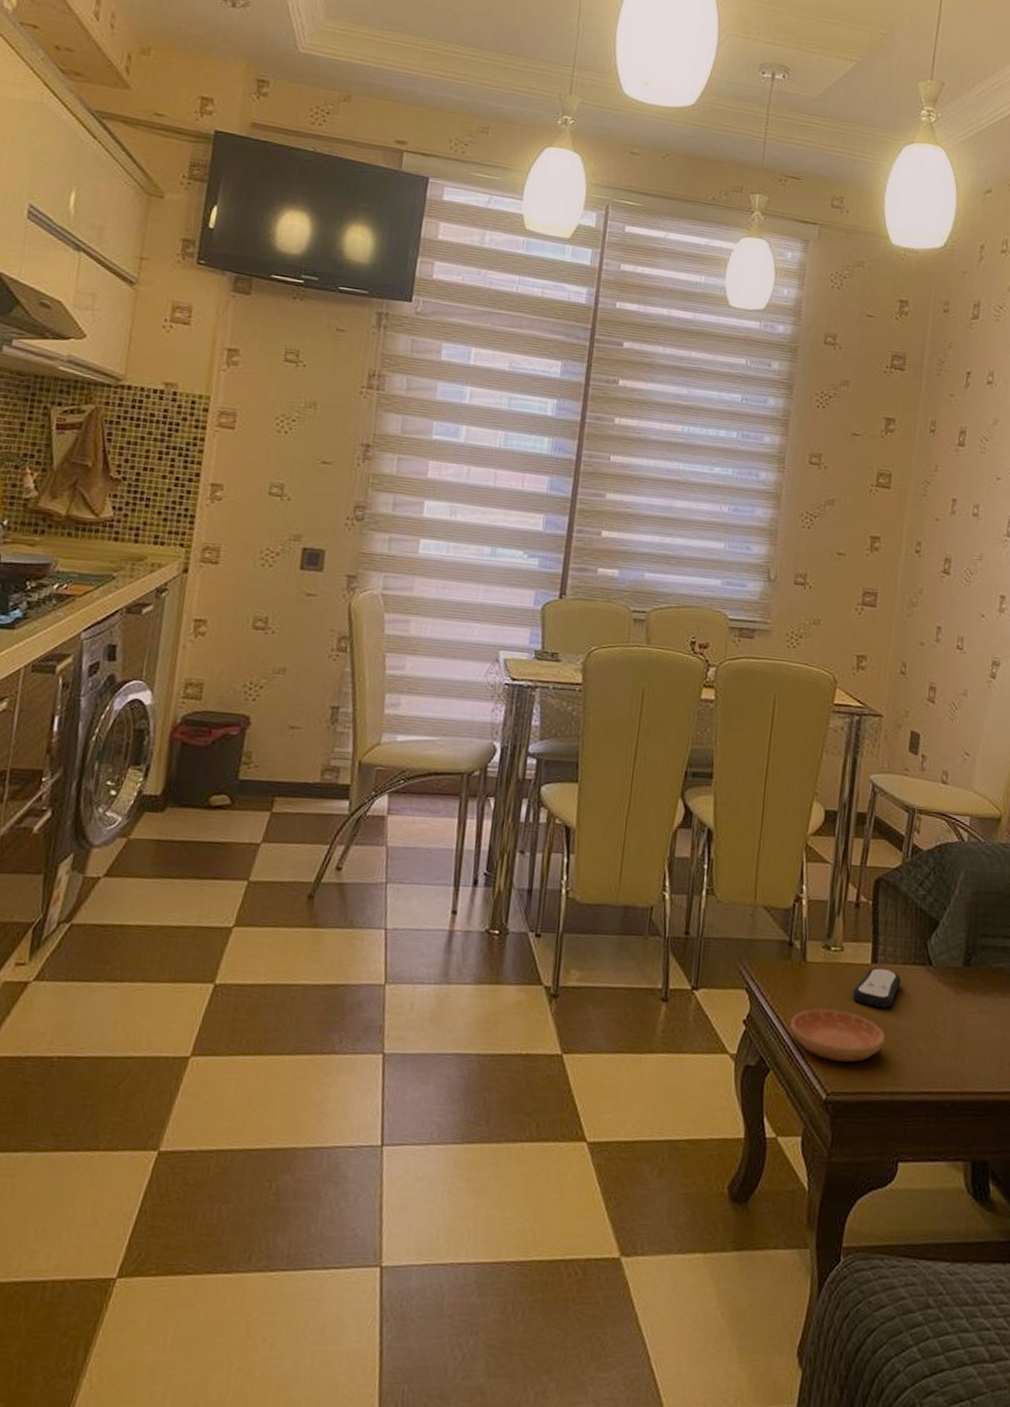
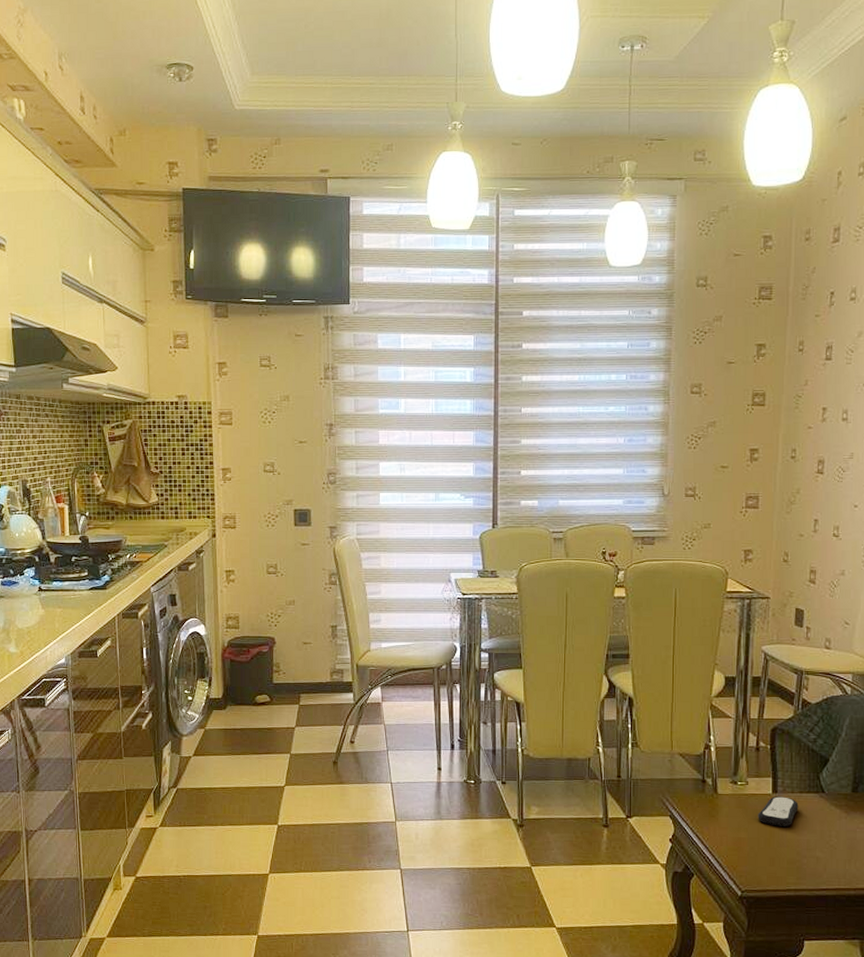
saucer: present [790,1008,886,1062] -> none [708,828,788,868]

